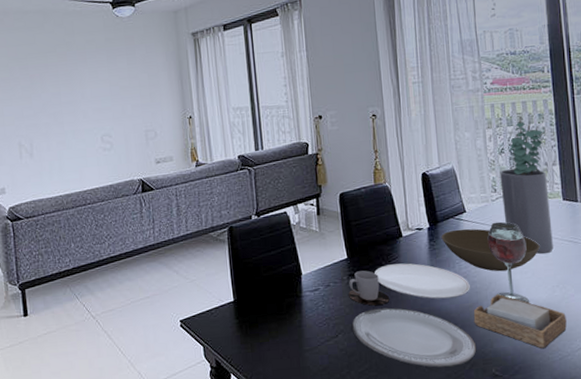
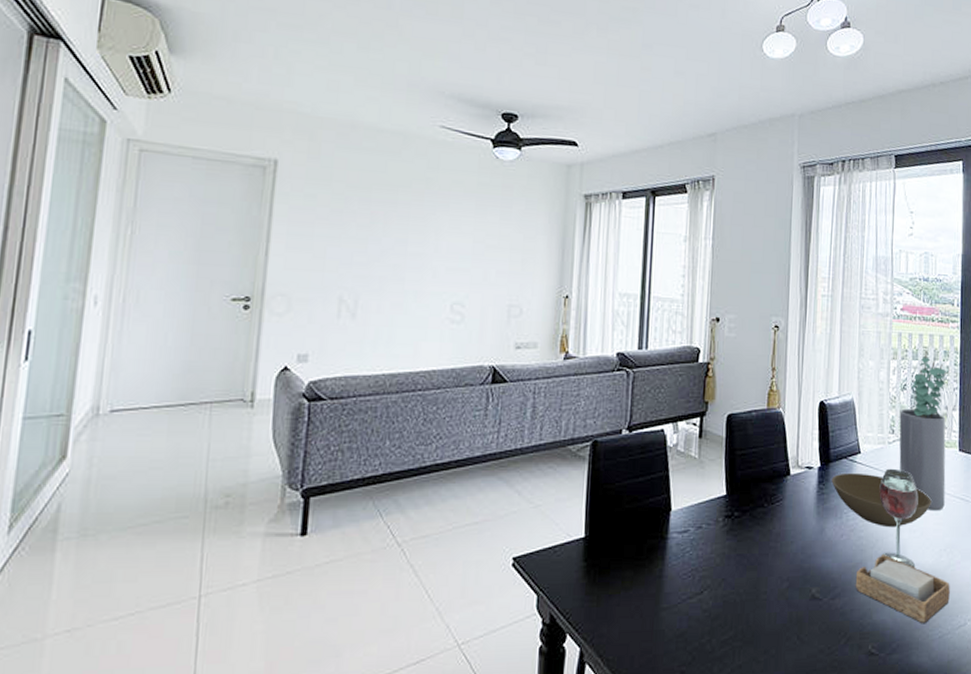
cup: present [348,270,390,306] -> none [722,512,768,557]
plate: present [352,307,477,368] -> none [721,561,855,640]
plate: present [375,263,470,299] -> none [754,507,856,555]

